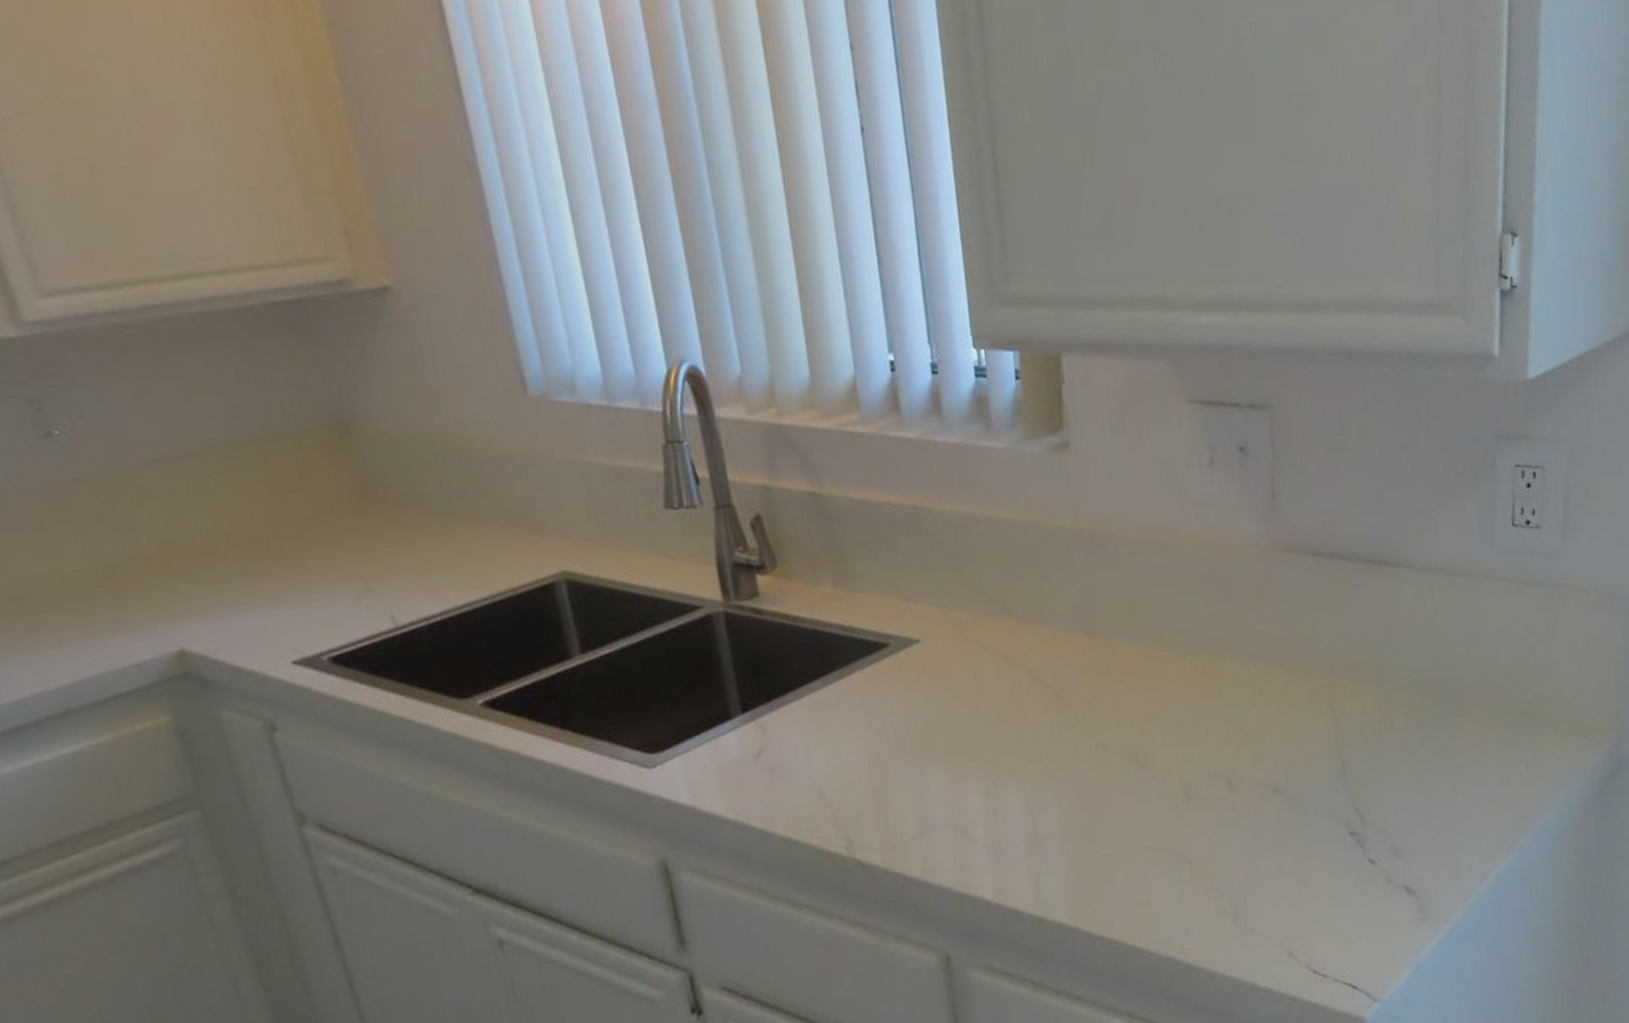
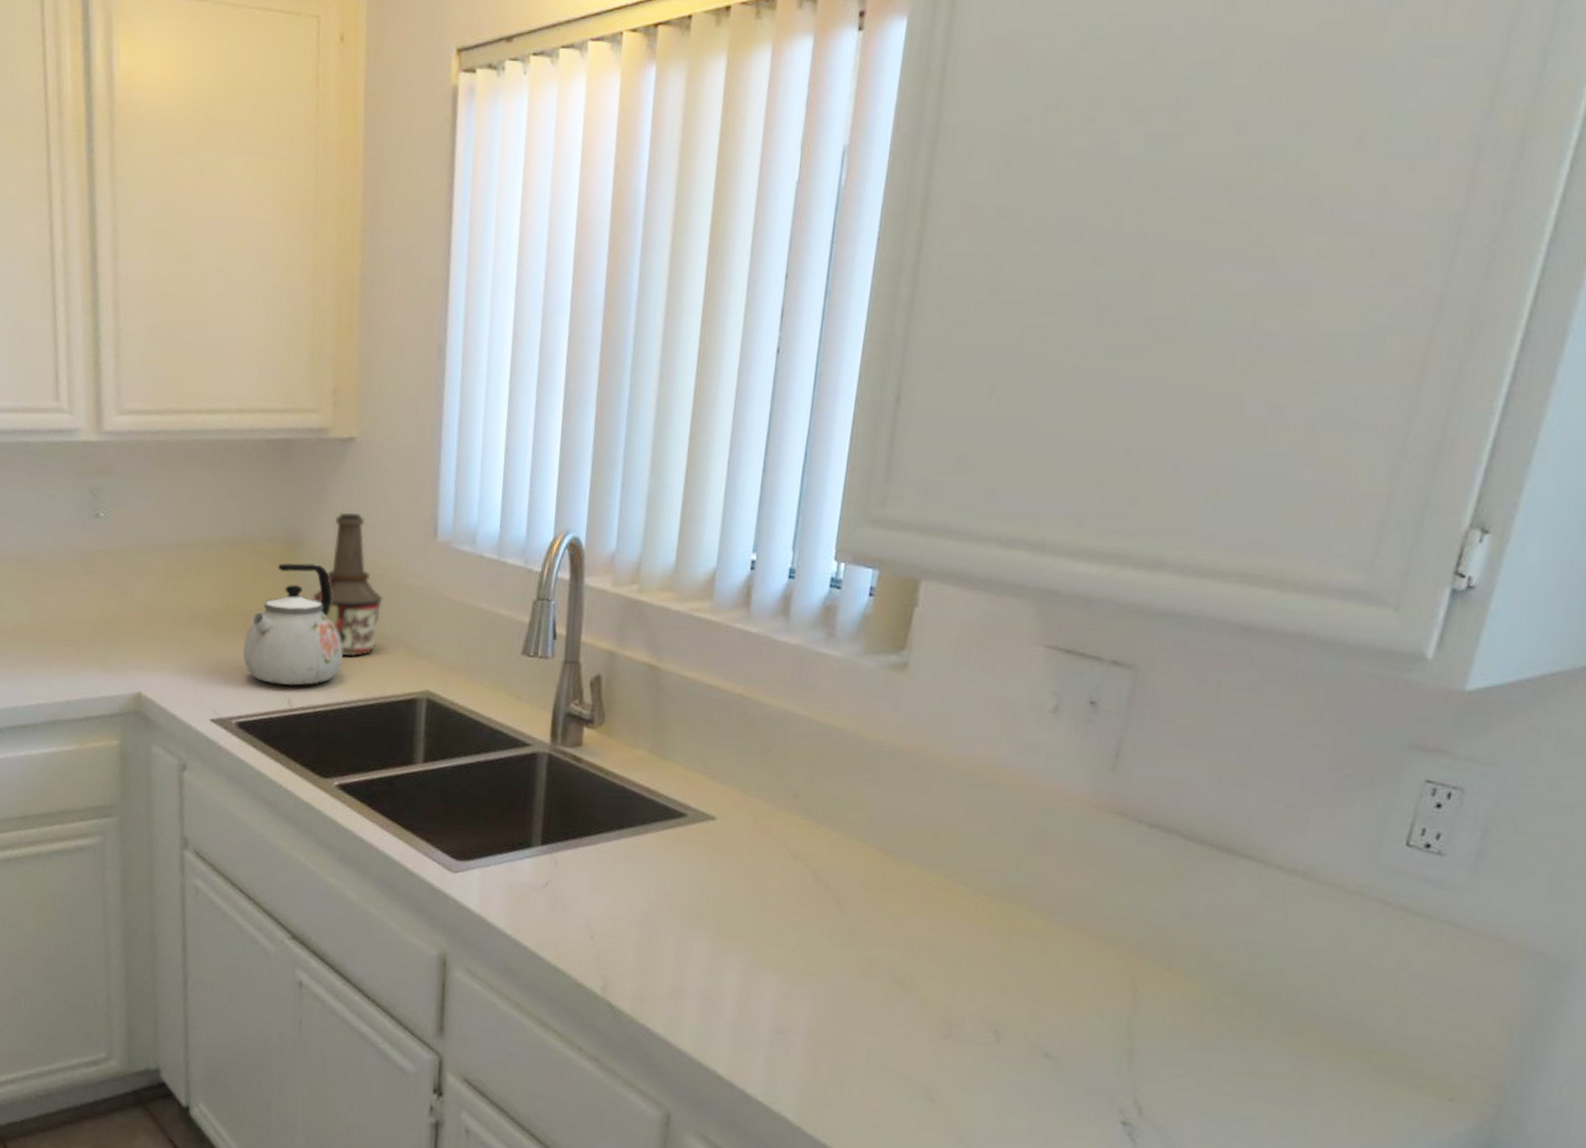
kettle: none [310,446,449,602] -> present [242,562,343,686]
bottle: none [386,378,486,552] -> present [312,512,383,658]

